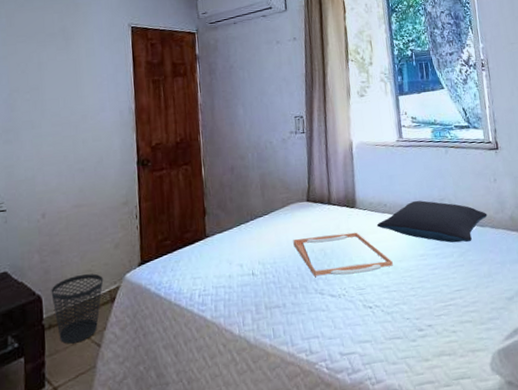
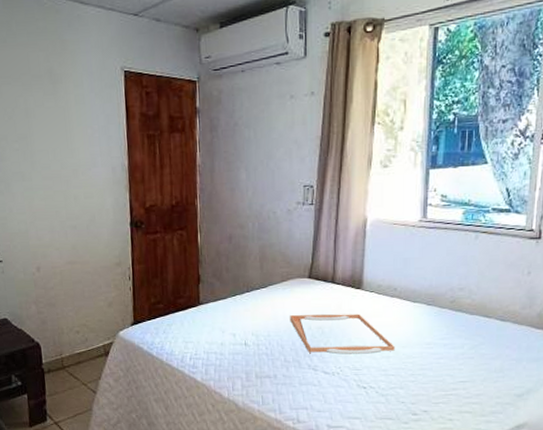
wastebasket: present [51,273,104,344] -> none [48,328,98,388]
pillow: present [376,200,488,243] -> none [382,287,512,336]

